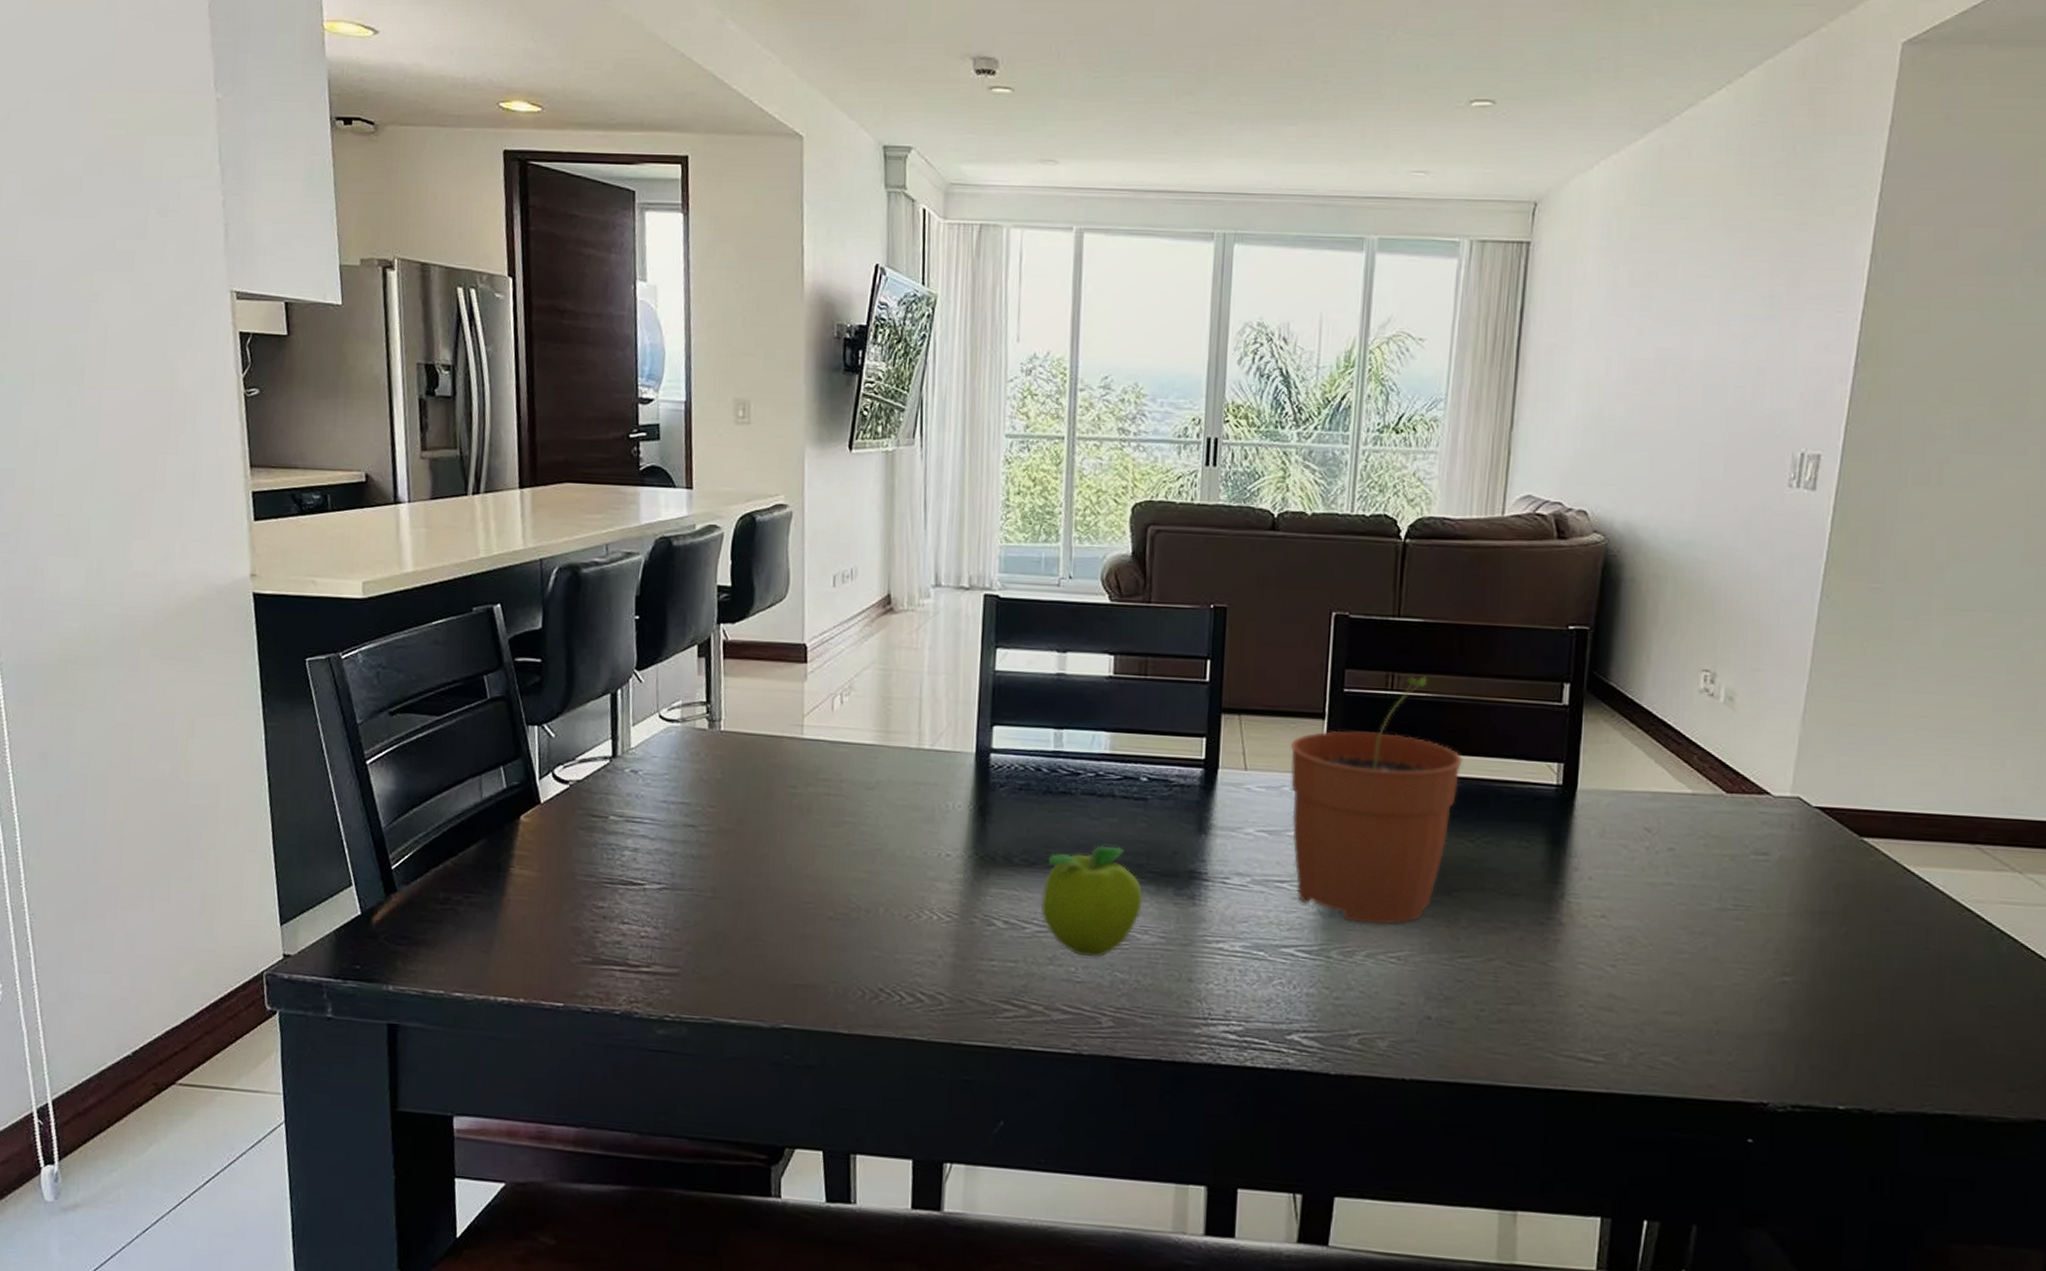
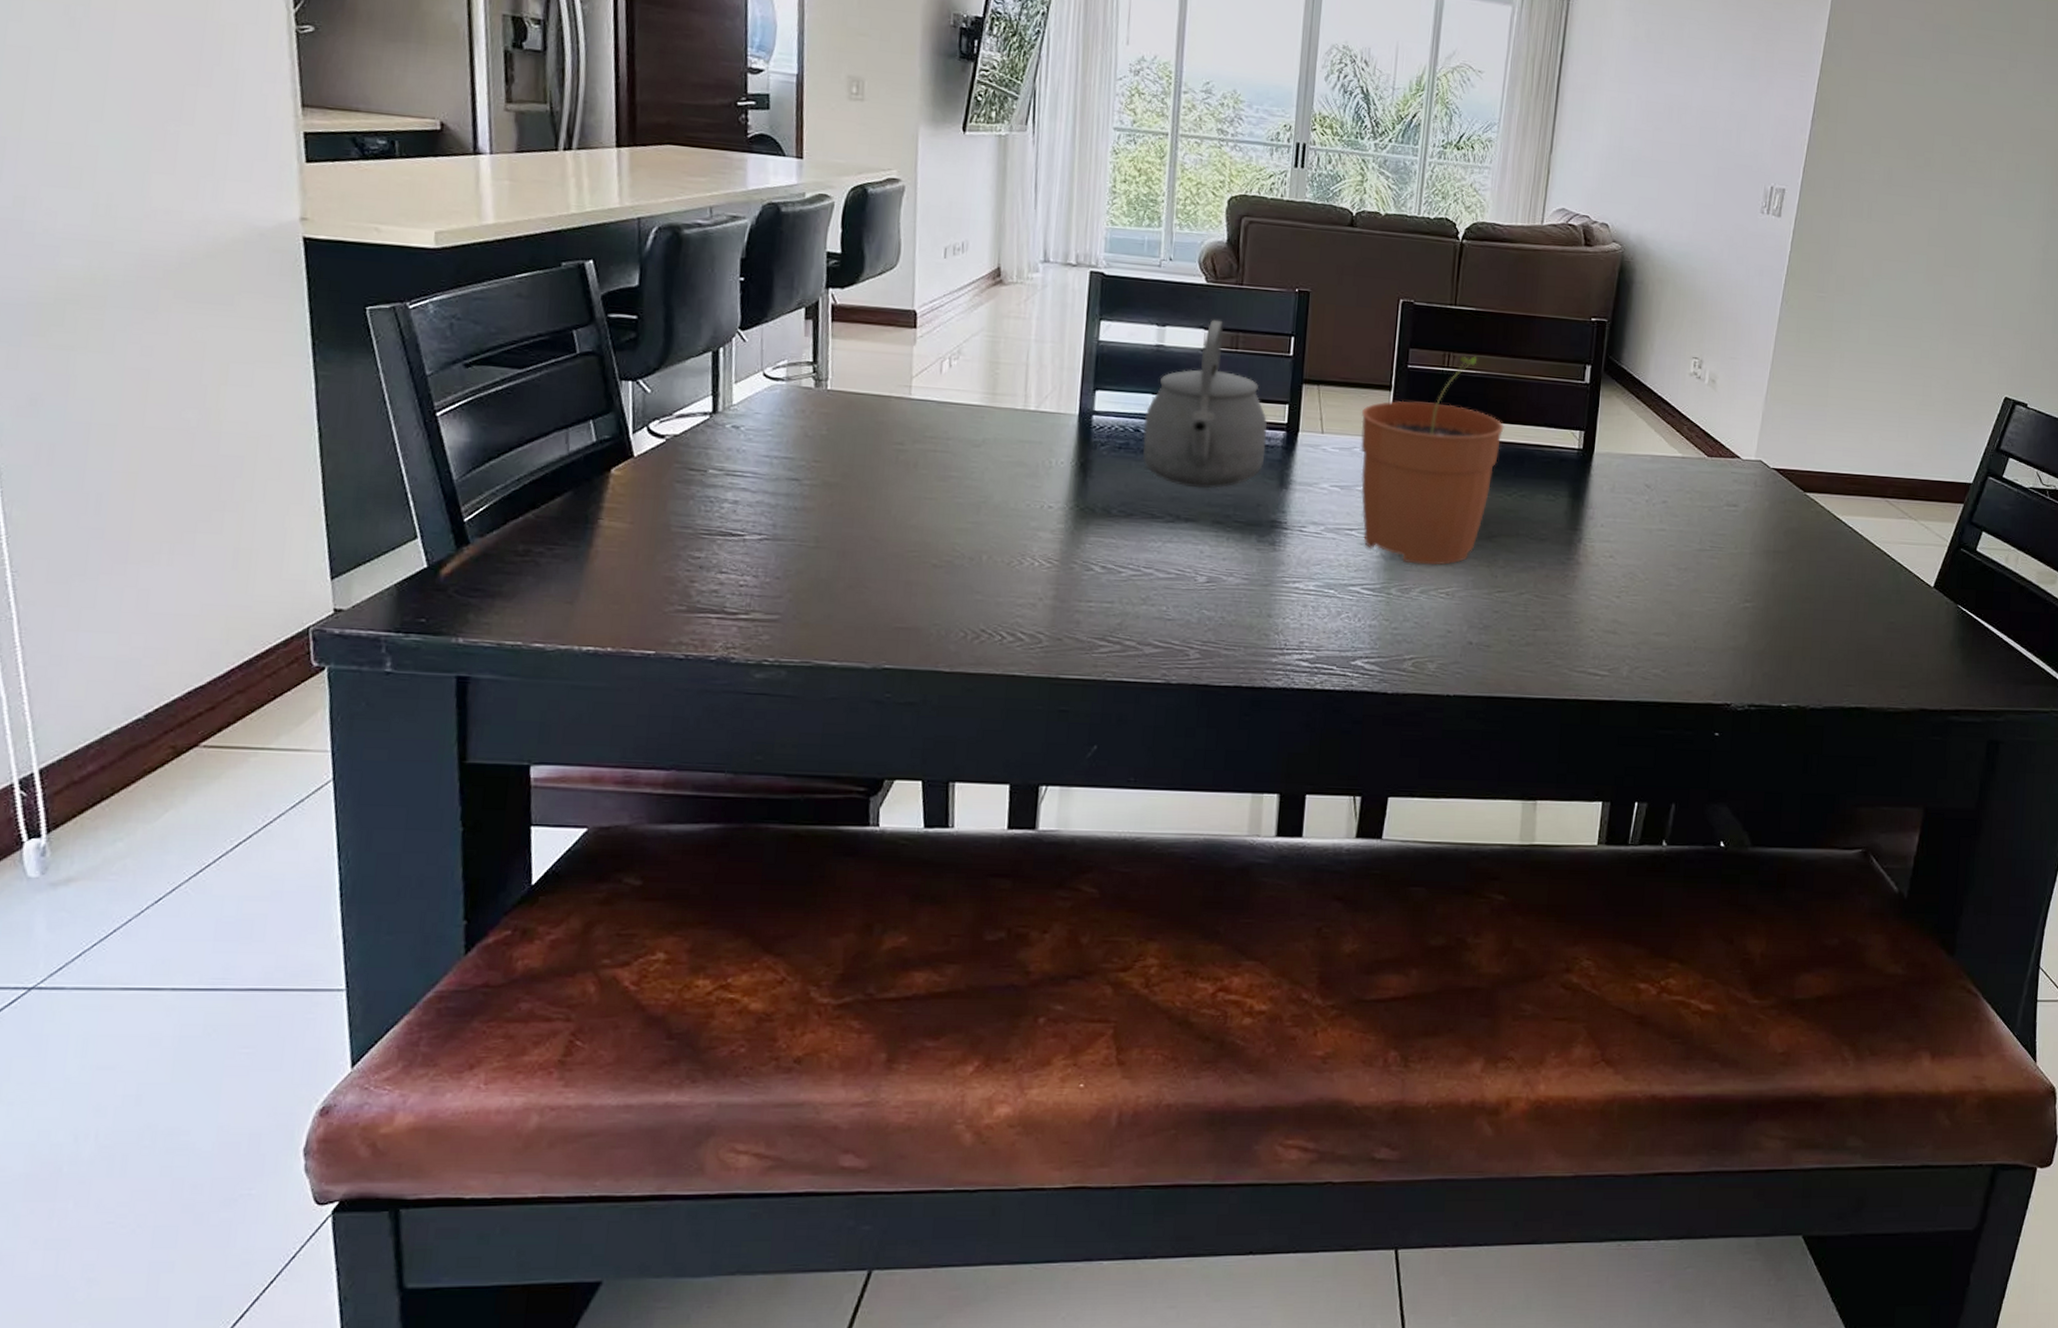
fruit: present [1040,845,1143,958] -> none [1136,498,1229,598]
tea kettle: none [1045,643,1182,835] -> present [1142,319,1267,489]

